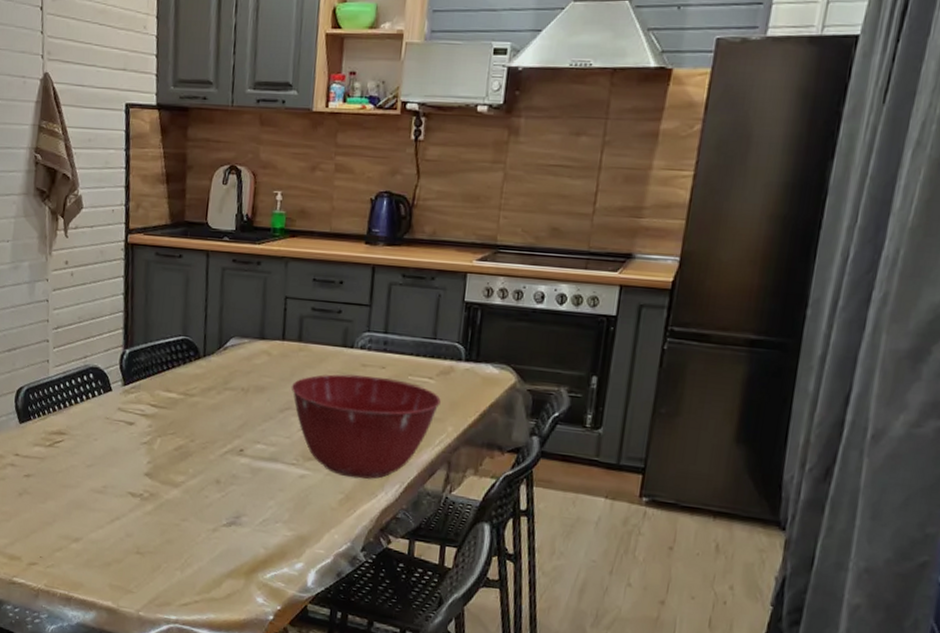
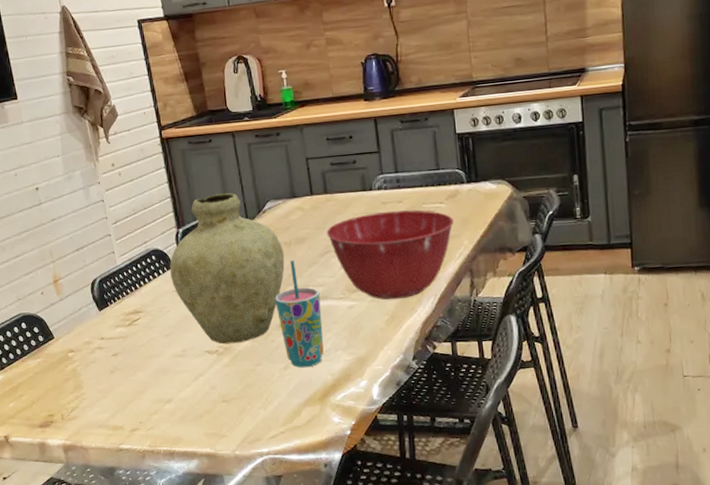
vase: none [106,317,239,492] -> present [169,193,285,344]
cup: none [217,410,270,535] -> present [275,260,324,368]

